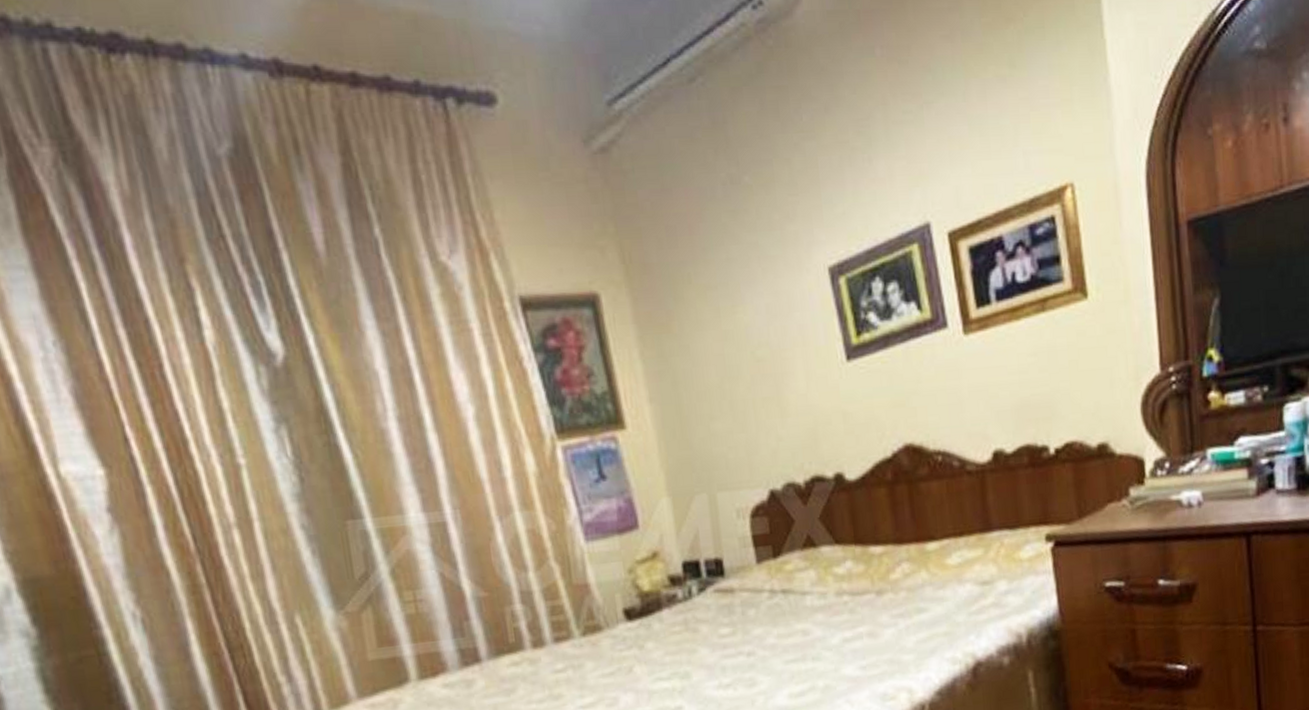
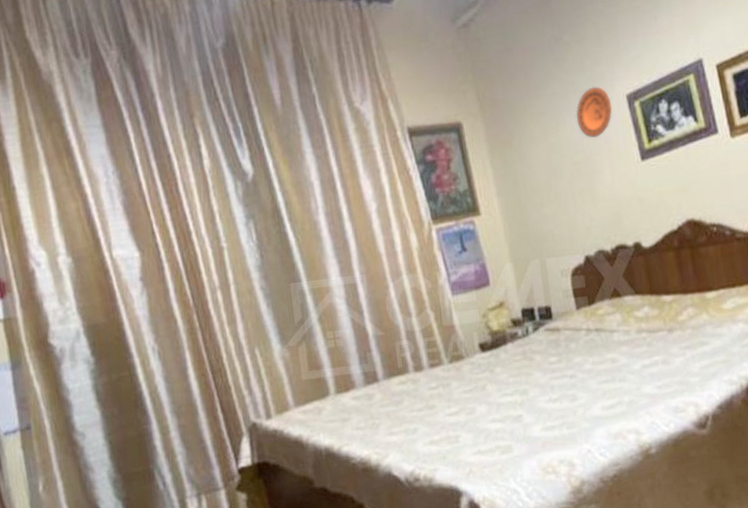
decorative plate: none [759,252,809,326] -> present [575,86,612,138]

